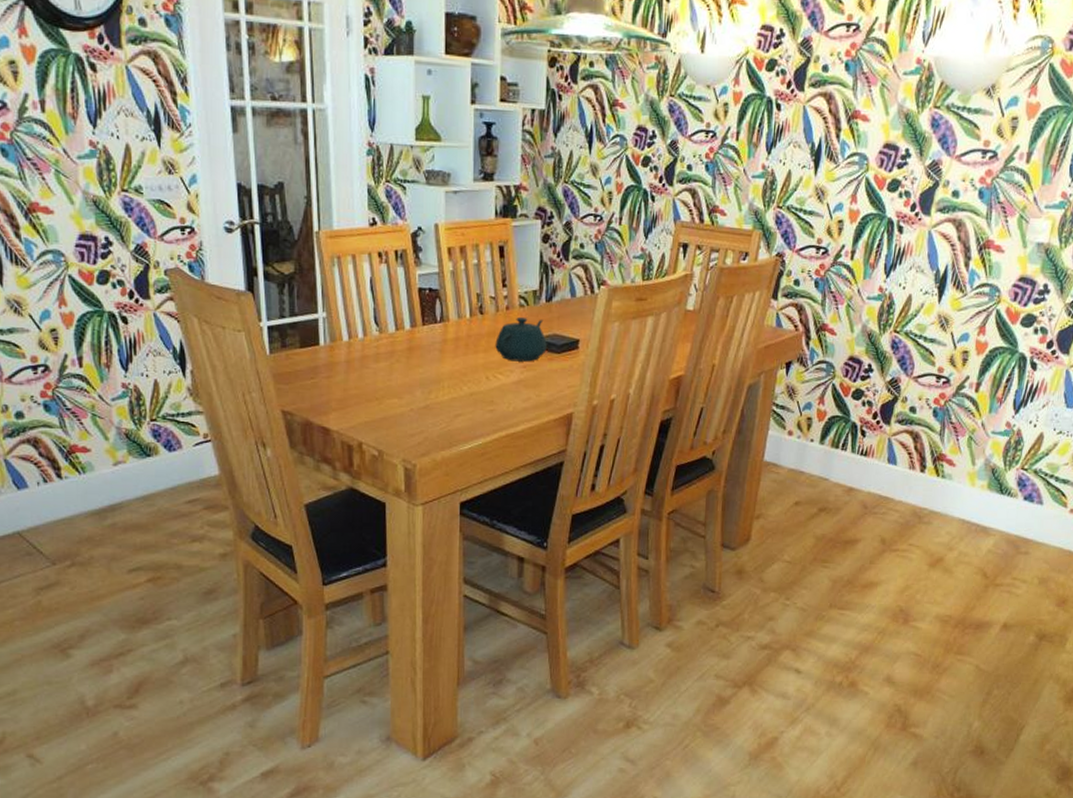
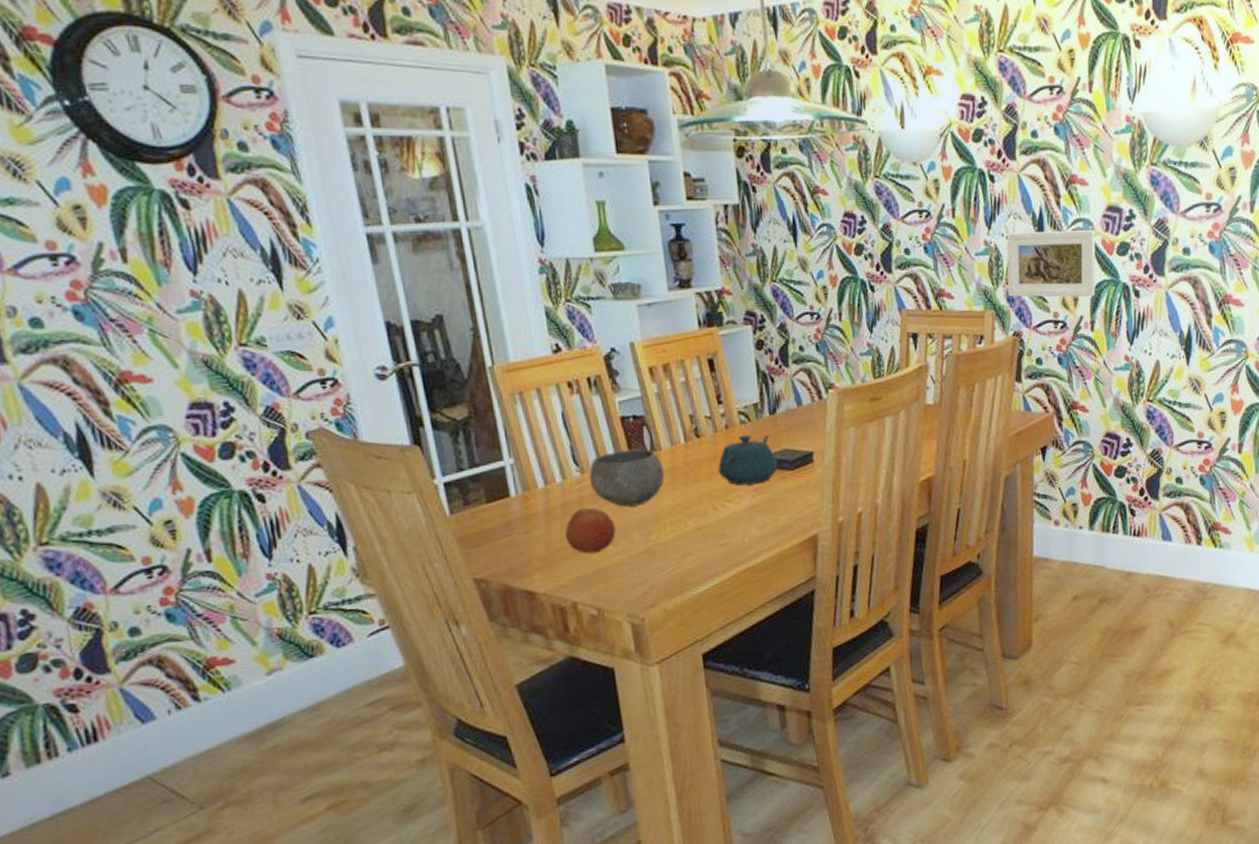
fruit: none [360,362,402,403] -> present [565,507,616,554]
bowl: none [386,317,449,367] -> present [589,448,665,507]
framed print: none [777,160,870,228] -> present [1006,230,1096,298]

